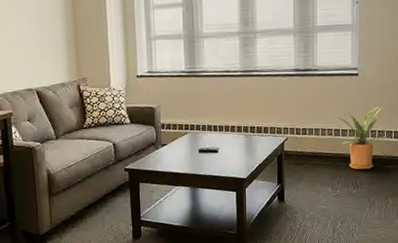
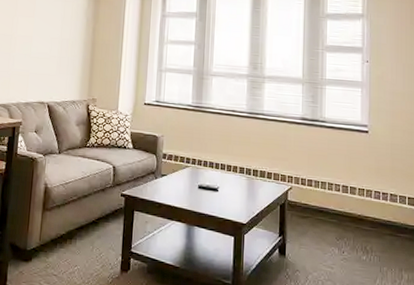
house plant: present [333,106,389,170] -> none [341,168,403,235]

